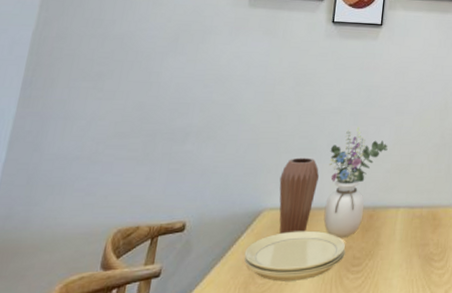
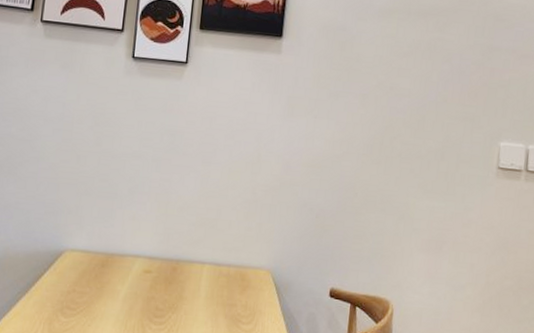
plate: present [243,230,346,281] -> none [47,274,148,324]
vase: present [279,157,319,234] -> none [80,201,120,277]
bouquet: present [323,127,388,238] -> none [125,174,193,288]

